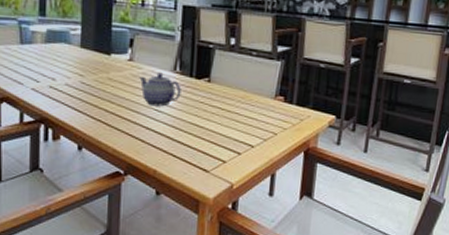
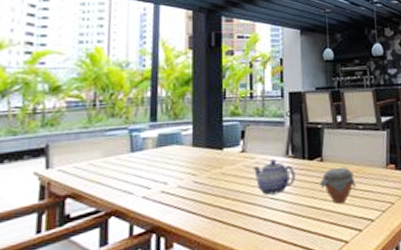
jar: none [204,91,241,126] -> present [319,167,356,205]

